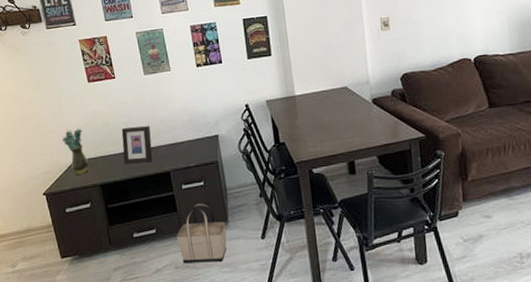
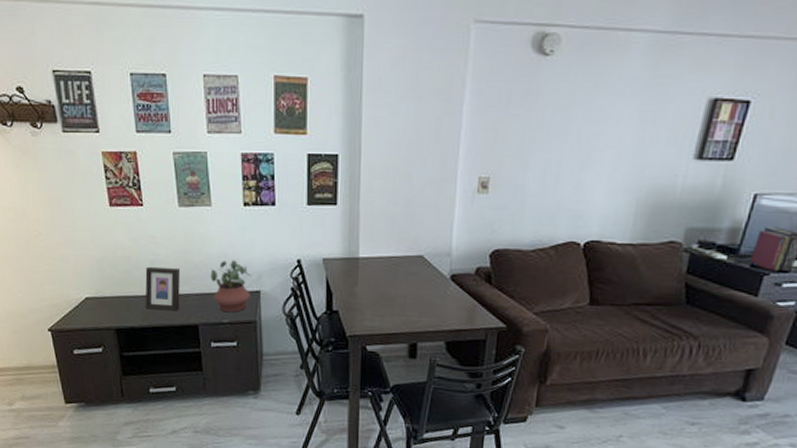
vase: present [62,128,89,176] -> none [74,259,105,315]
potted plant: none [175,112,211,158] -> present [210,260,250,313]
shopping bag: present [176,203,227,264] -> none [198,365,257,433]

